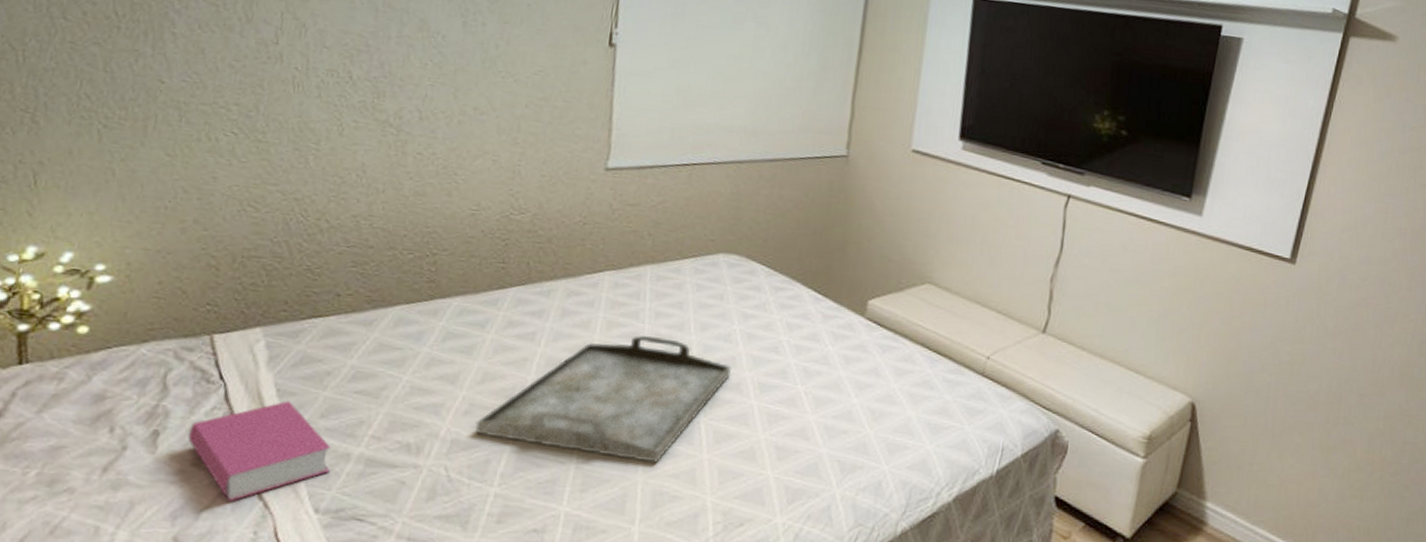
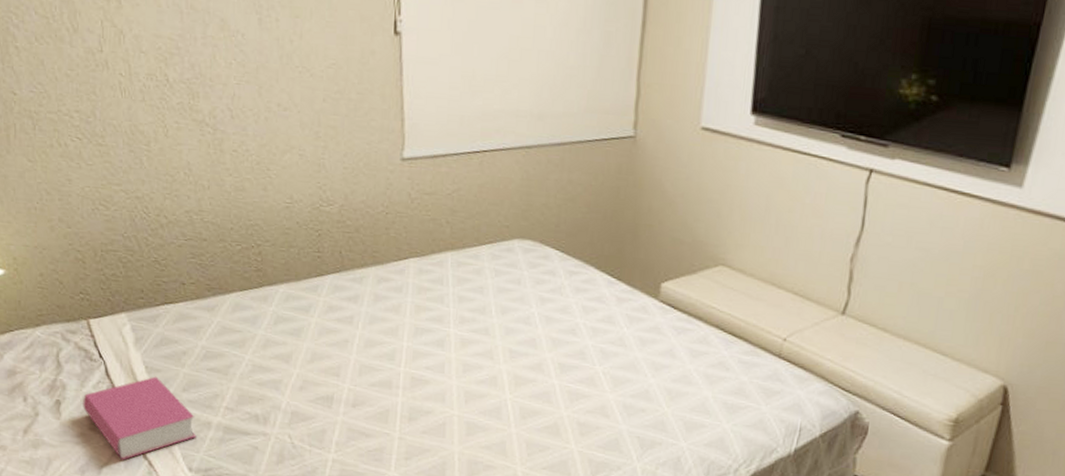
serving tray: present [475,335,732,464] -> none [310,318,533,437]

